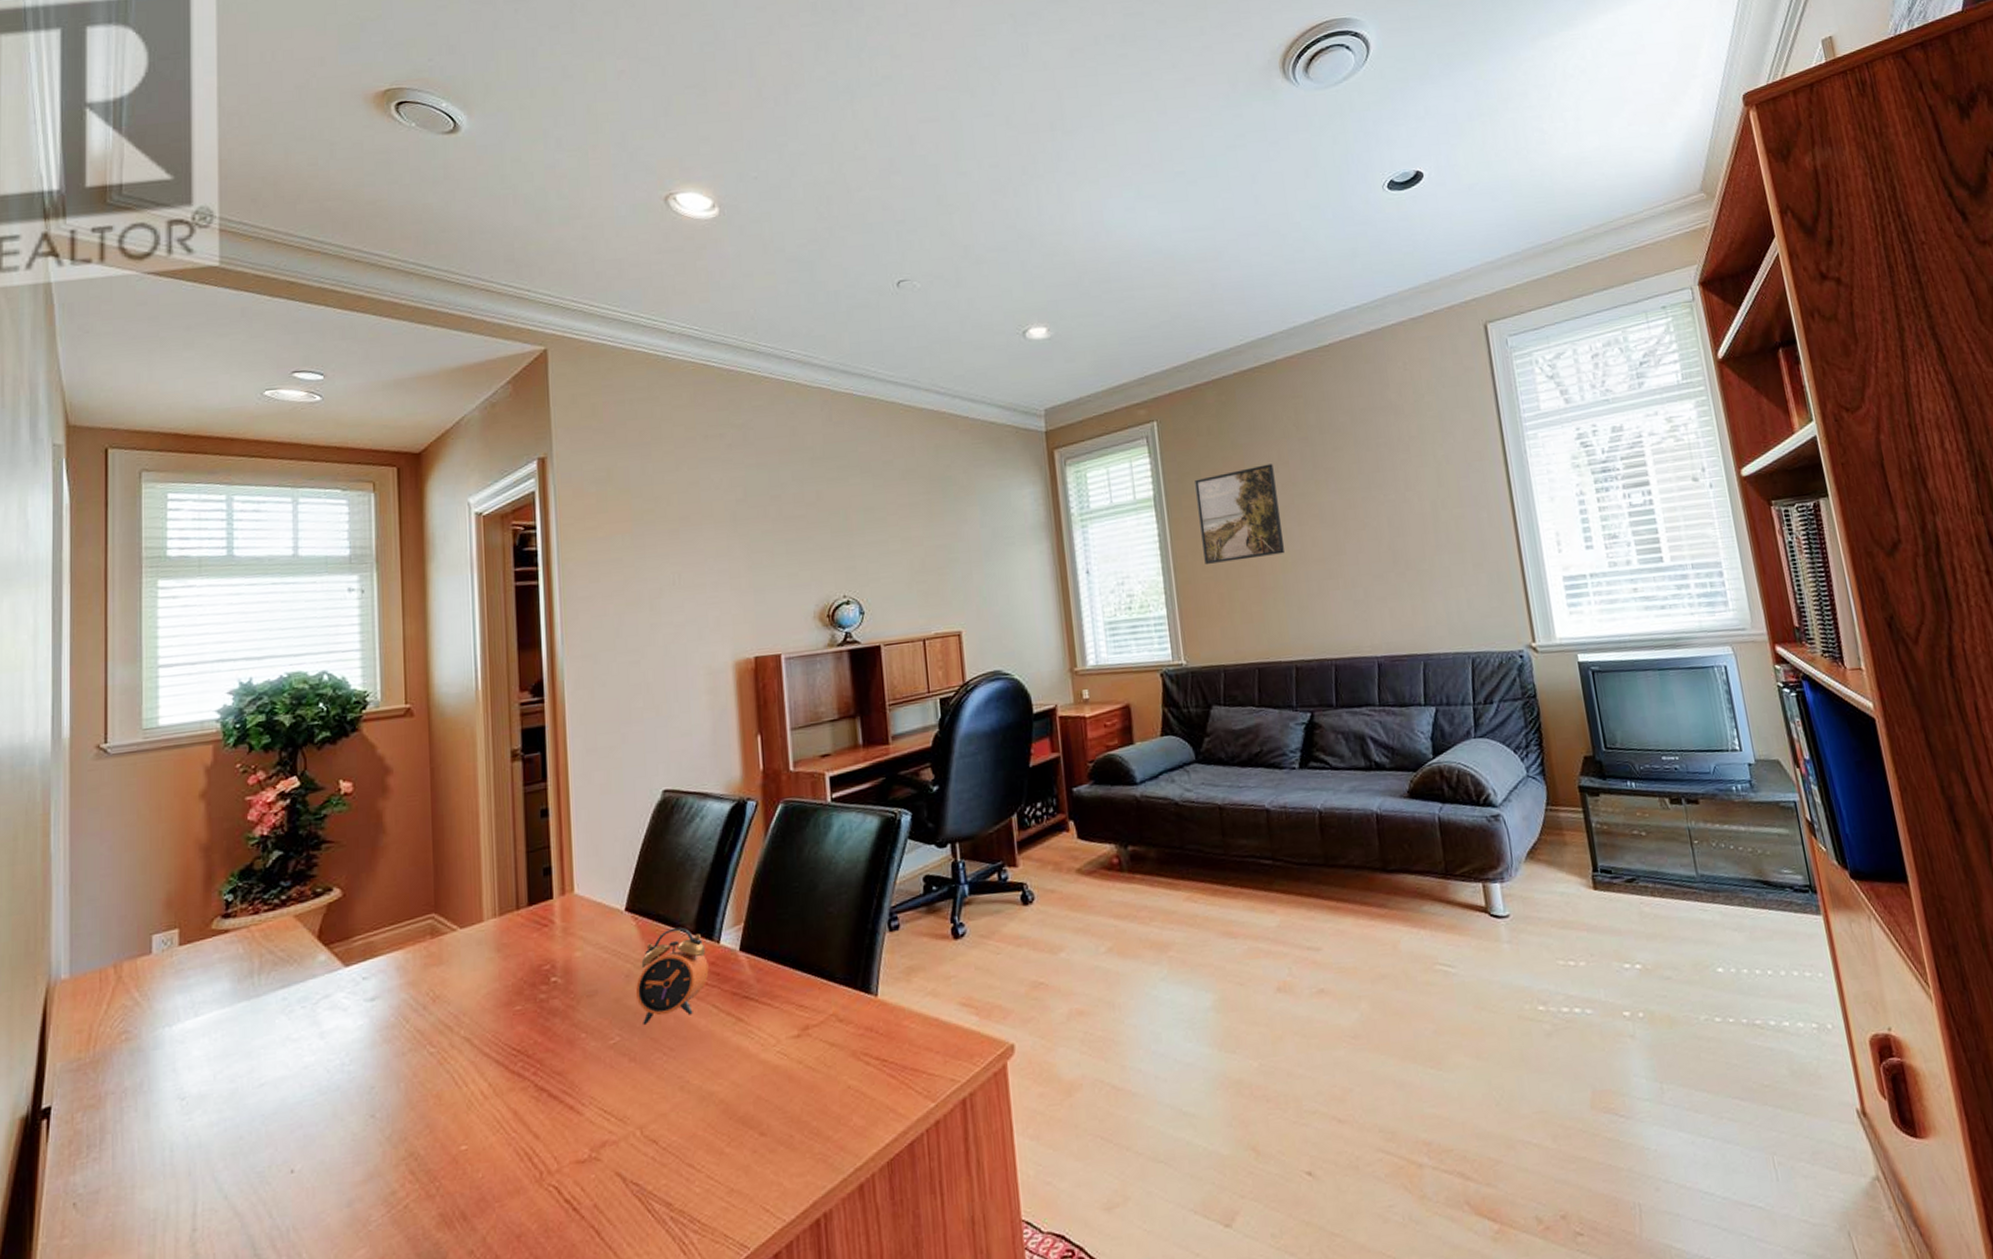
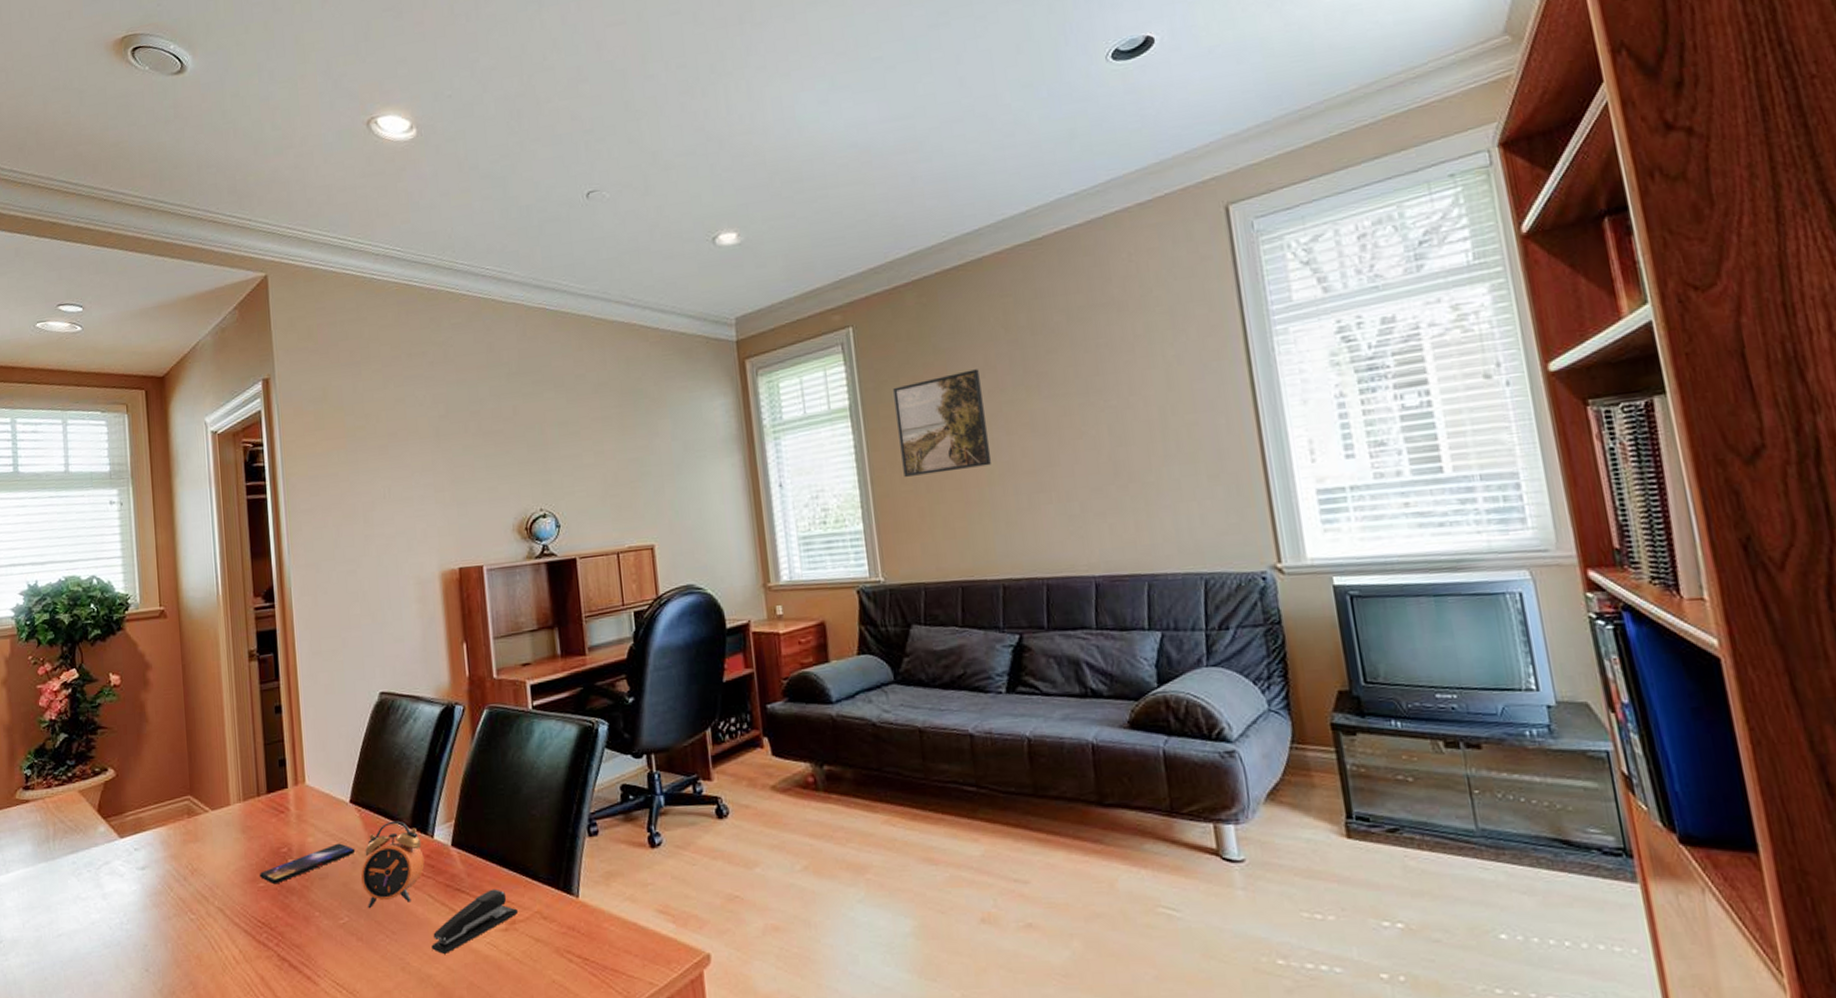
smartphone: none [516,955,630,1007] -> present [260,843,356,885]
stapler: none [714,993,811,1068] -> present [431,889,518,954]

